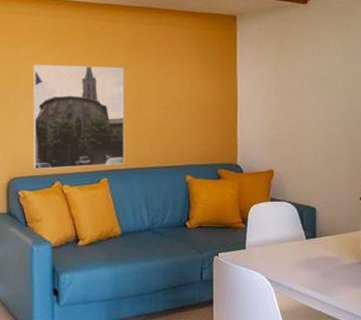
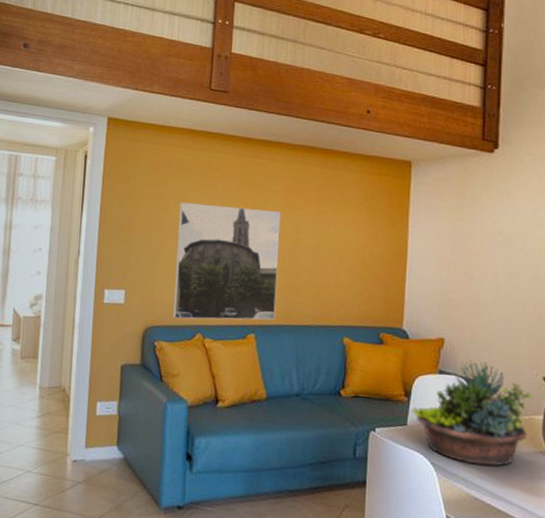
succulent planter: none [249,187,353,278] -> present [412,359,534,467]

